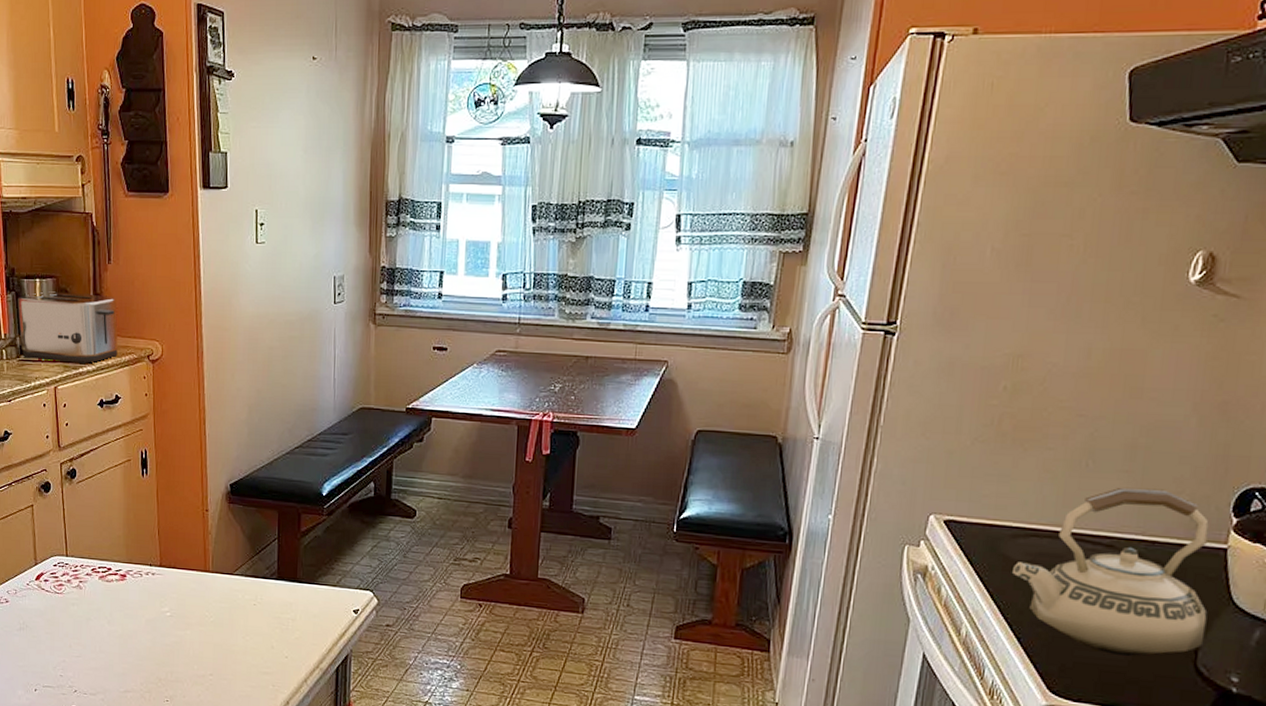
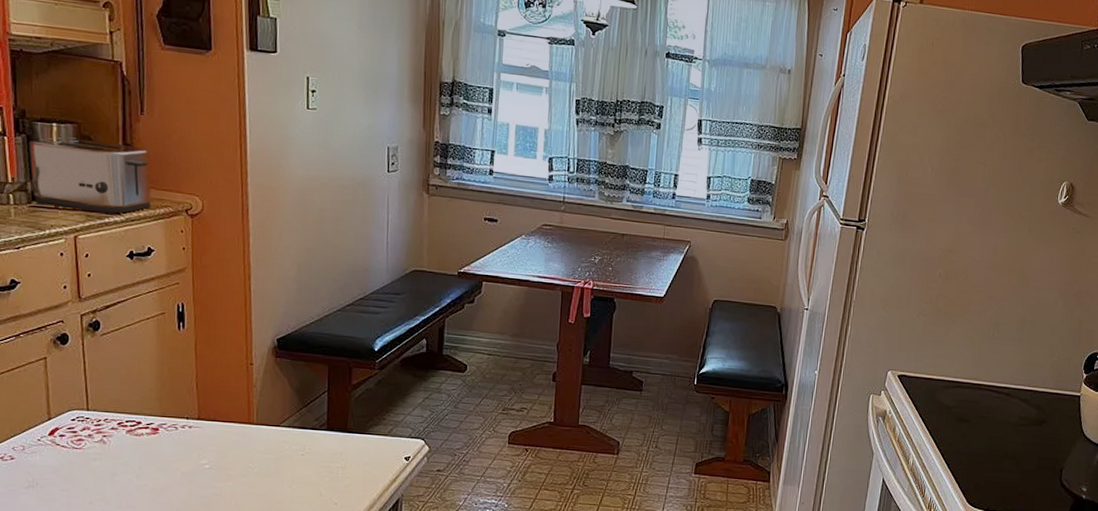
teakettle: present [1013,487,1209,656] -> none [945,351,1070,475]

